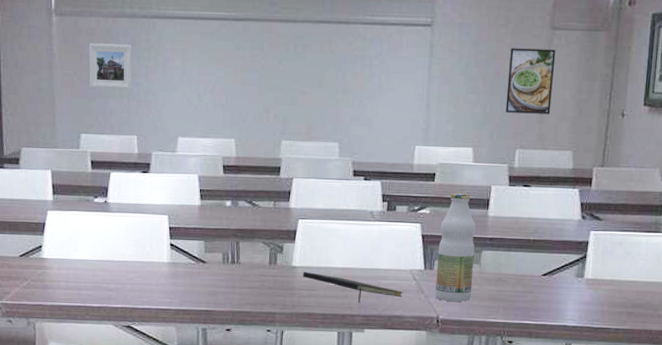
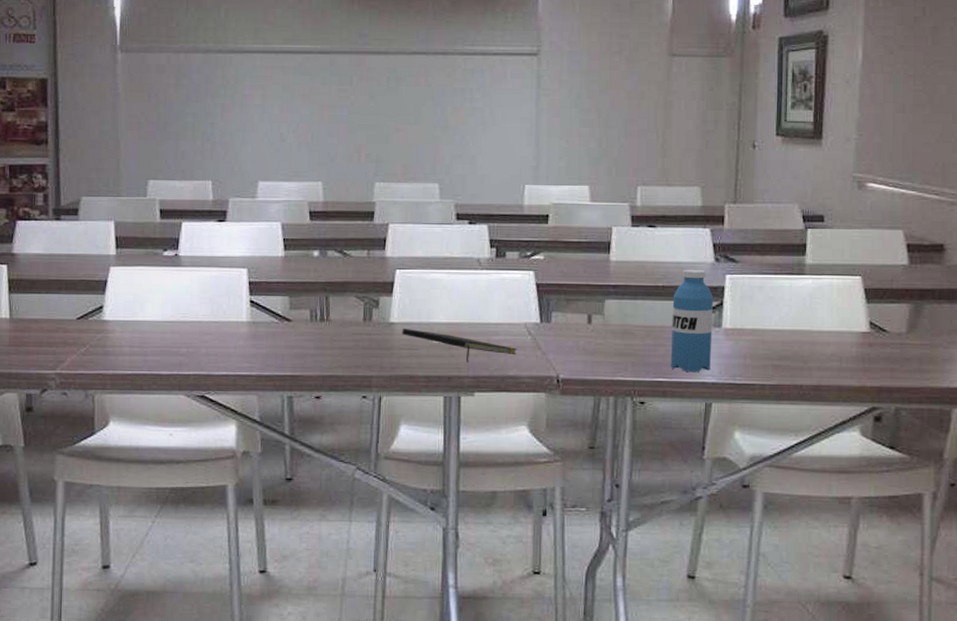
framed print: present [88,43,132,89] -> none [157,81,207,129]
bottle: present [435,192,476,302] -> none [554,235,597,358]
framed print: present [505,48,556,114] -> none [624,77,676,147]
water bottle: none [536,225,579,316] -> present [670,269,714,372]

